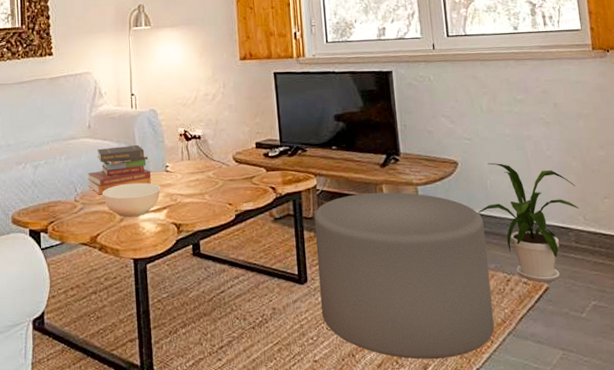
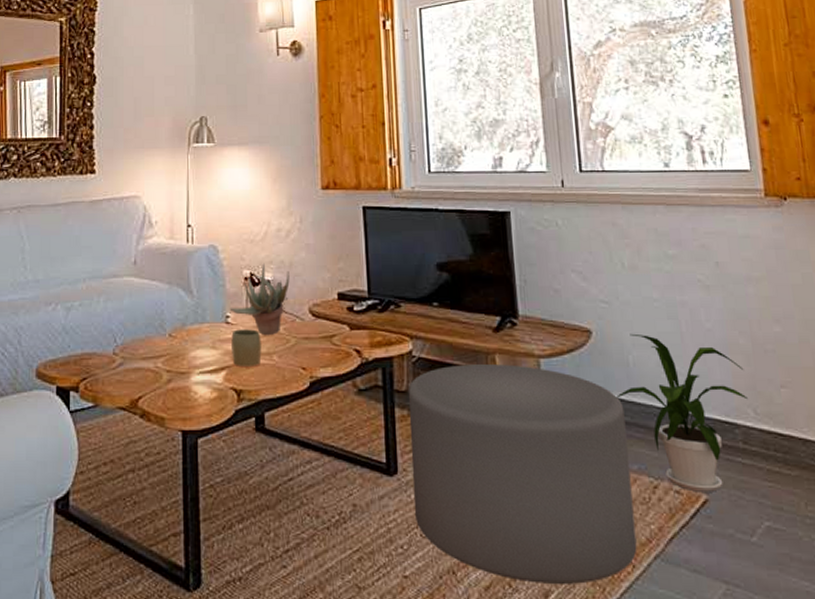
books: present [87,145,152,195] -> none [130,289,208,348]
bowl: present [102,182,161,217] -> none [146,335,219,378]
succulent plant: none [168,122,217,180] -> present [229,263,290,336]
mug: none [171,175,196,207] -> present [231,329,262,368]

